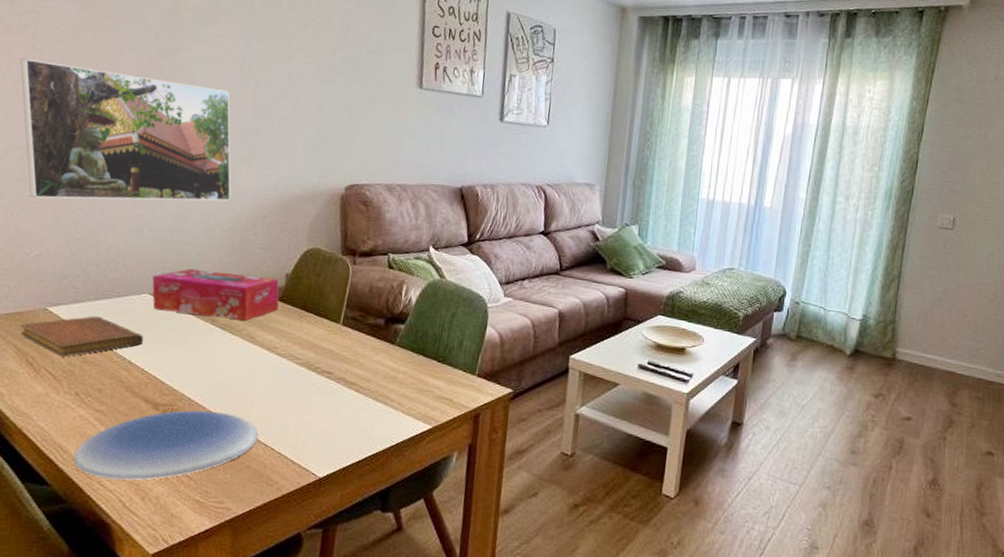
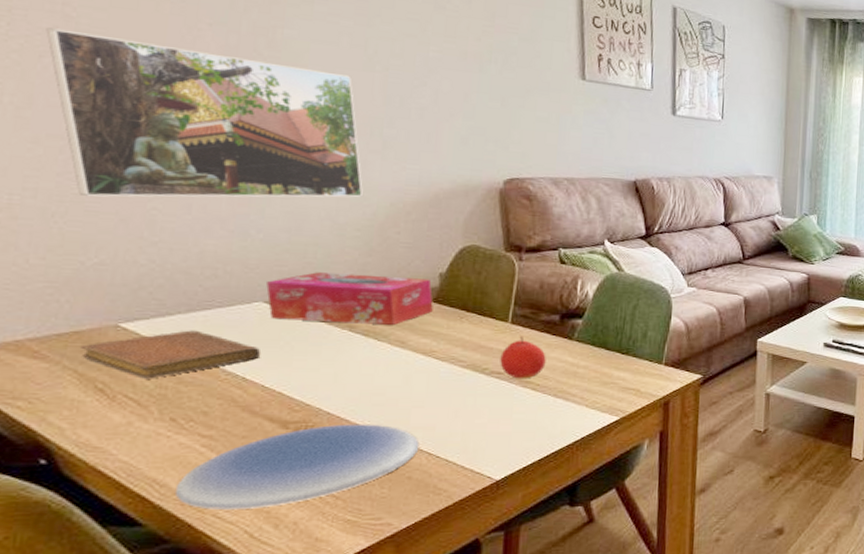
fruit: none [330,338,371,381] -> present [500,336,546,379]

